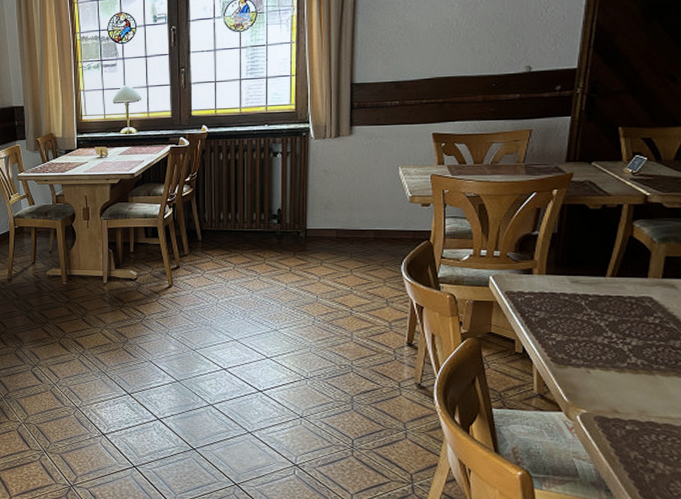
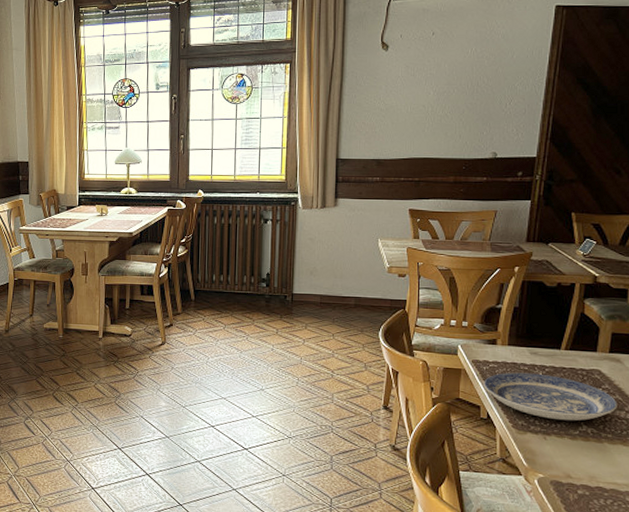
plate: none [519,303,672,353] -> present [484,372,617,421]

